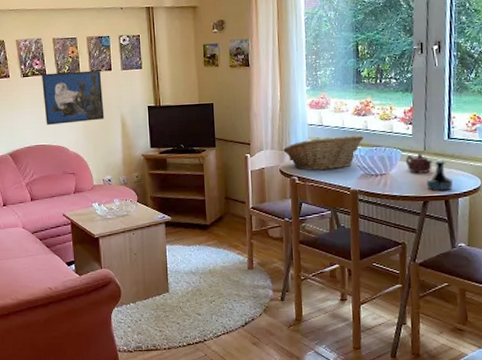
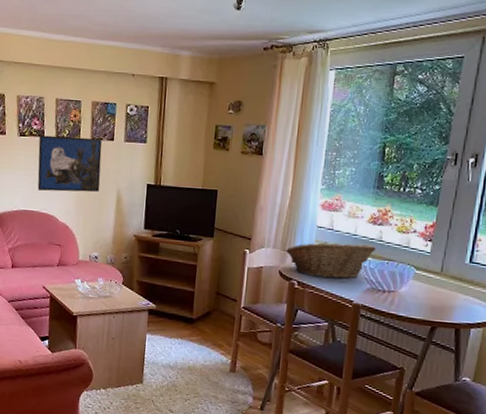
teapot: present [405,153,433,173] -> none [418,274,449,296]
tequila bottle: present [427,160,453,192] -> none [438,284,467,320]

